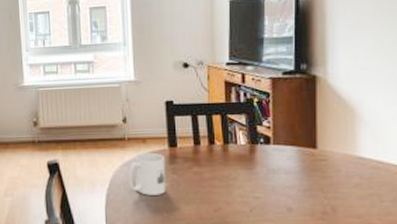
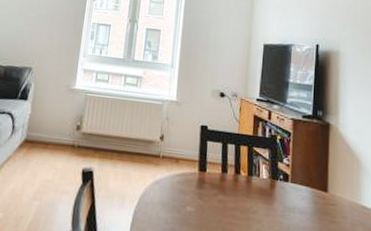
mug: present [127,152,166,195] -> none [156,172,194,220]

